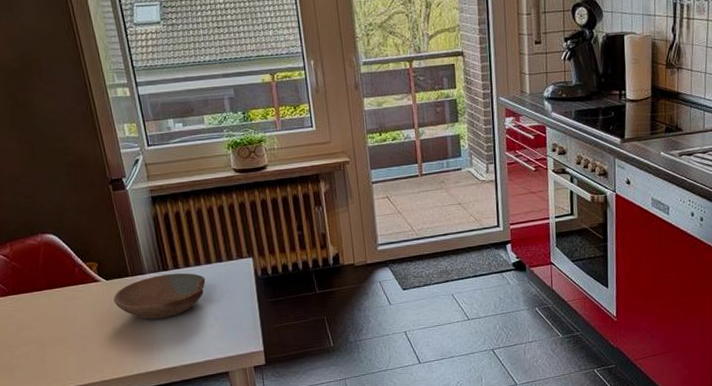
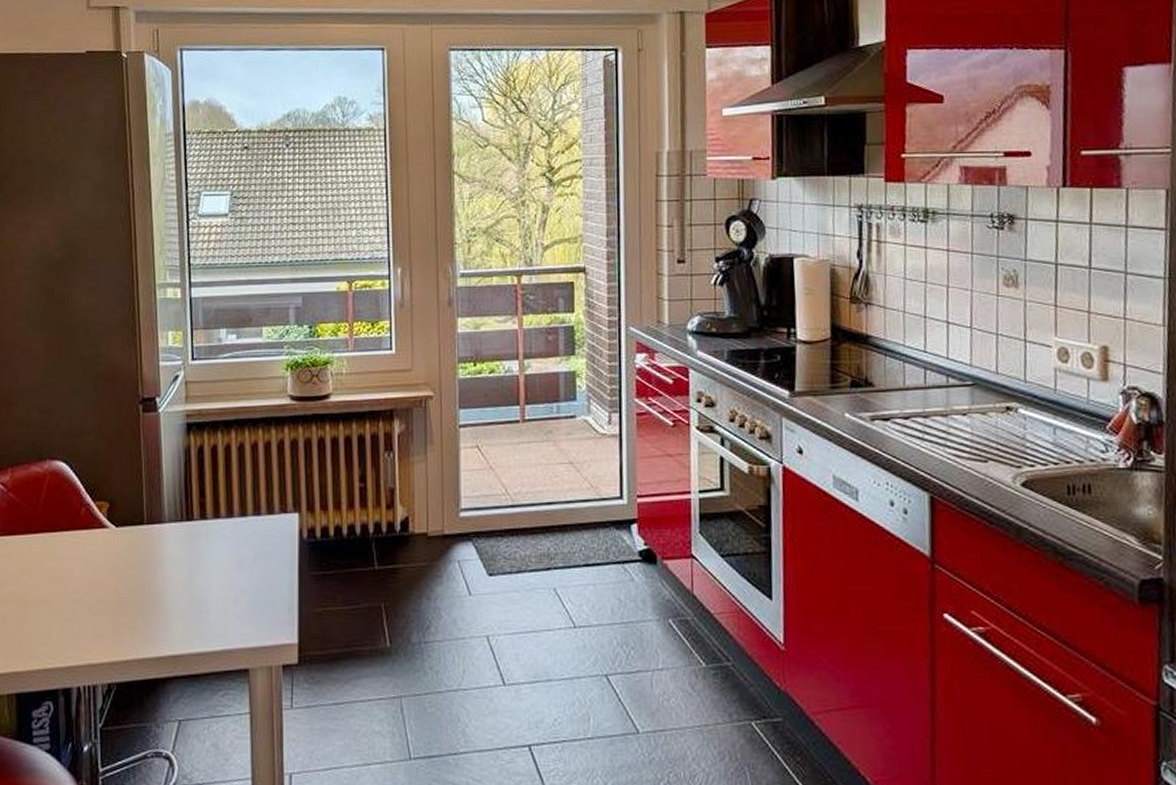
bowl: present [113,273,206,319] -> none [120,525,237,585]

